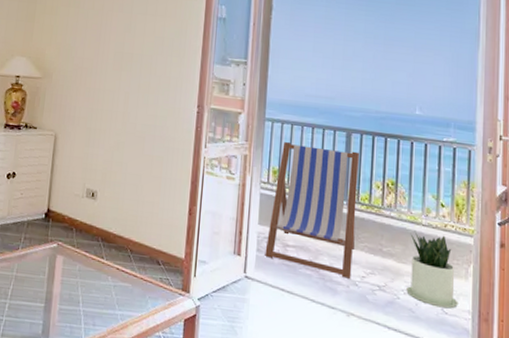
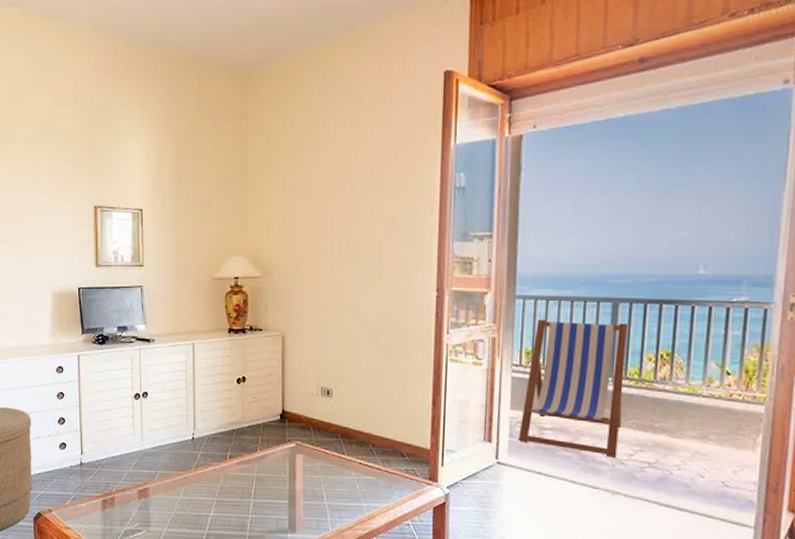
planter: present [406,230,458,309] -> none [681,402,742,481]

